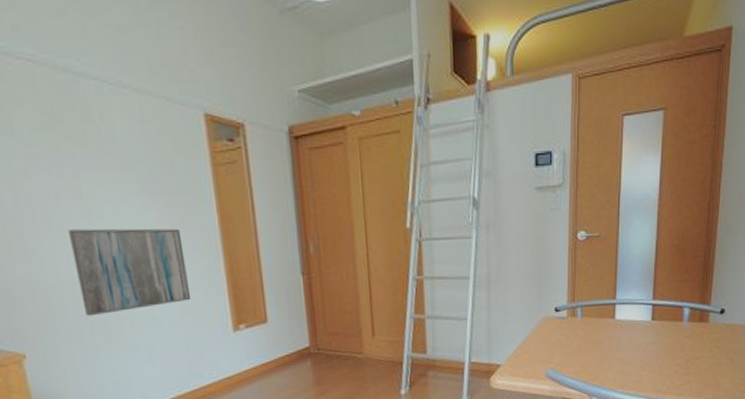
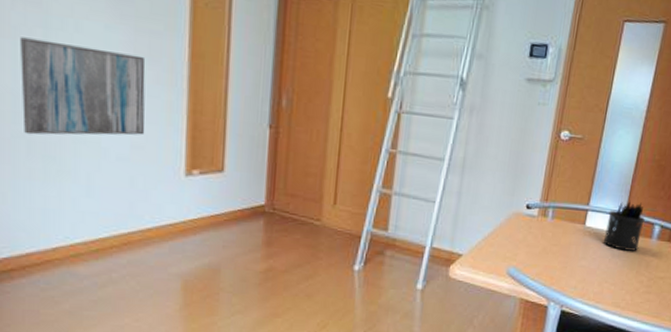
pen holder: none [635,287,673,337] -> present [603,200,645,251]

